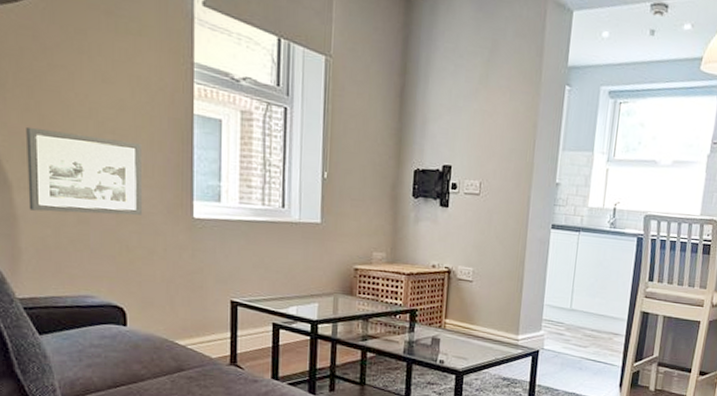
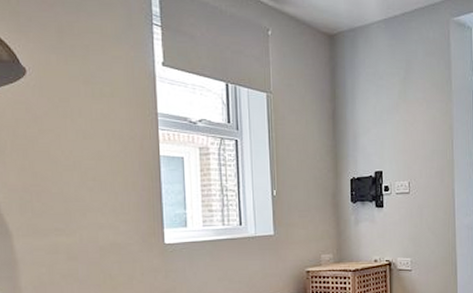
picture frame: present [26,126,143,216] -> none [23,183,122,254]

